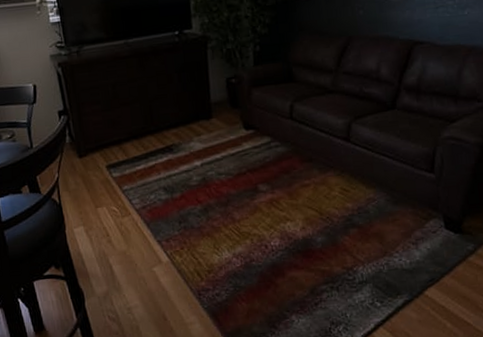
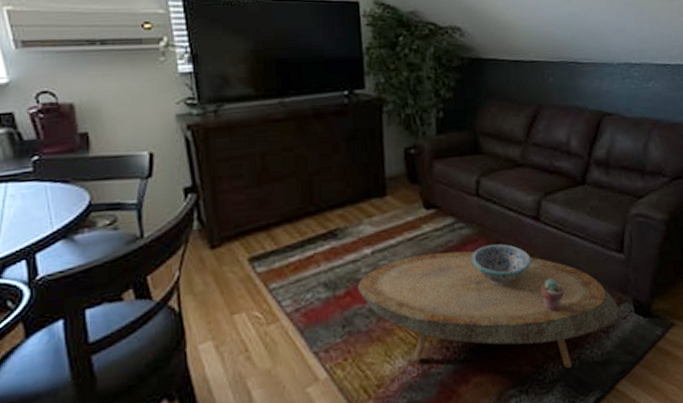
coffee table: none [190,166,430,273] -> present [358,251,620,369]
decorative bowl: none [286,161,342,197] -> present [471,244,532,286]
potted succulent: none [350,193,374,222] -> present [540,278,565,311]

